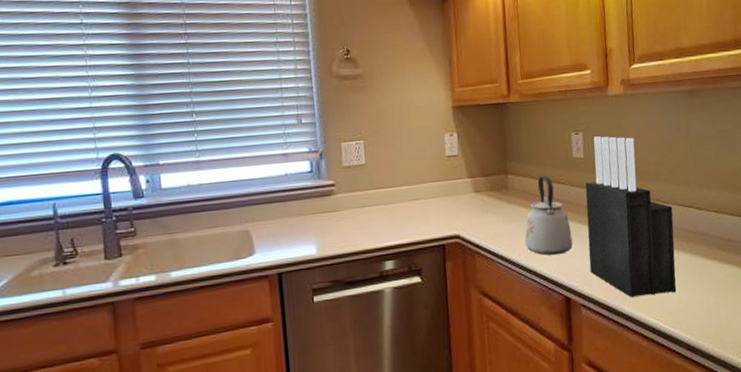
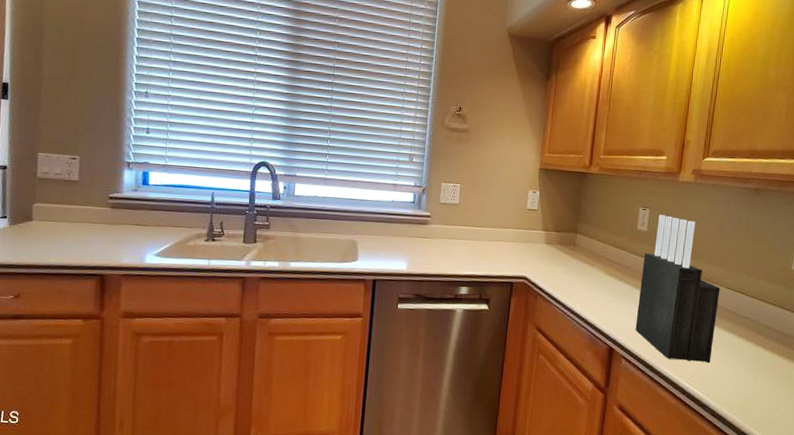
kettle: present [525,175,573,256] -> none [582,239,625,310]

